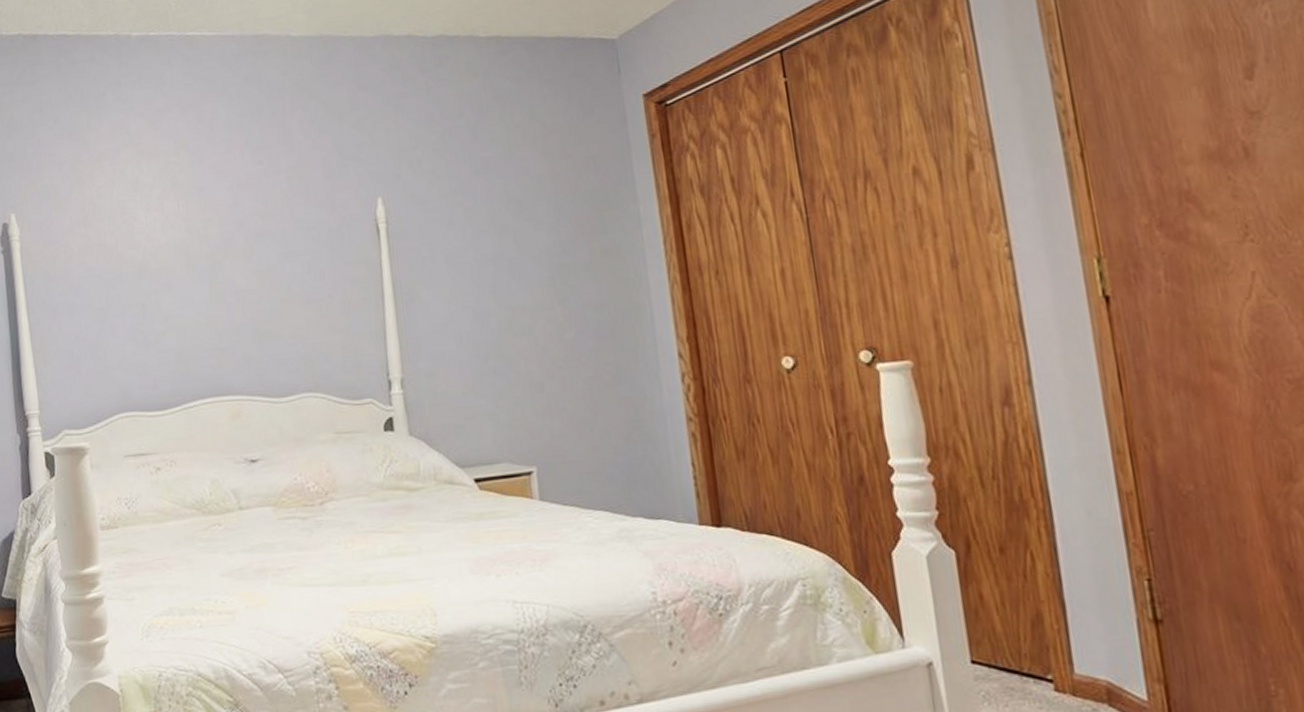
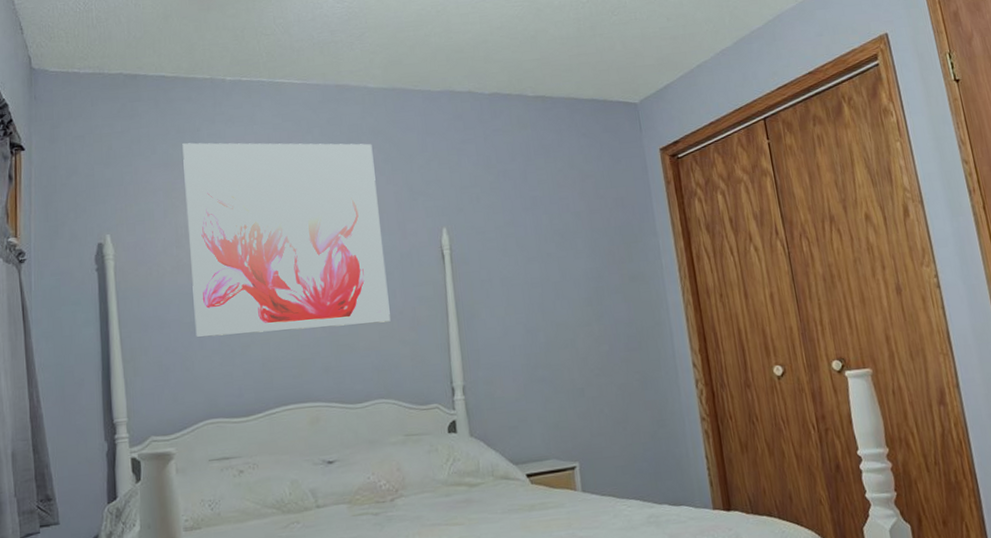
wall art: none [87,102,319,324] -> present [182,142,391,337]

